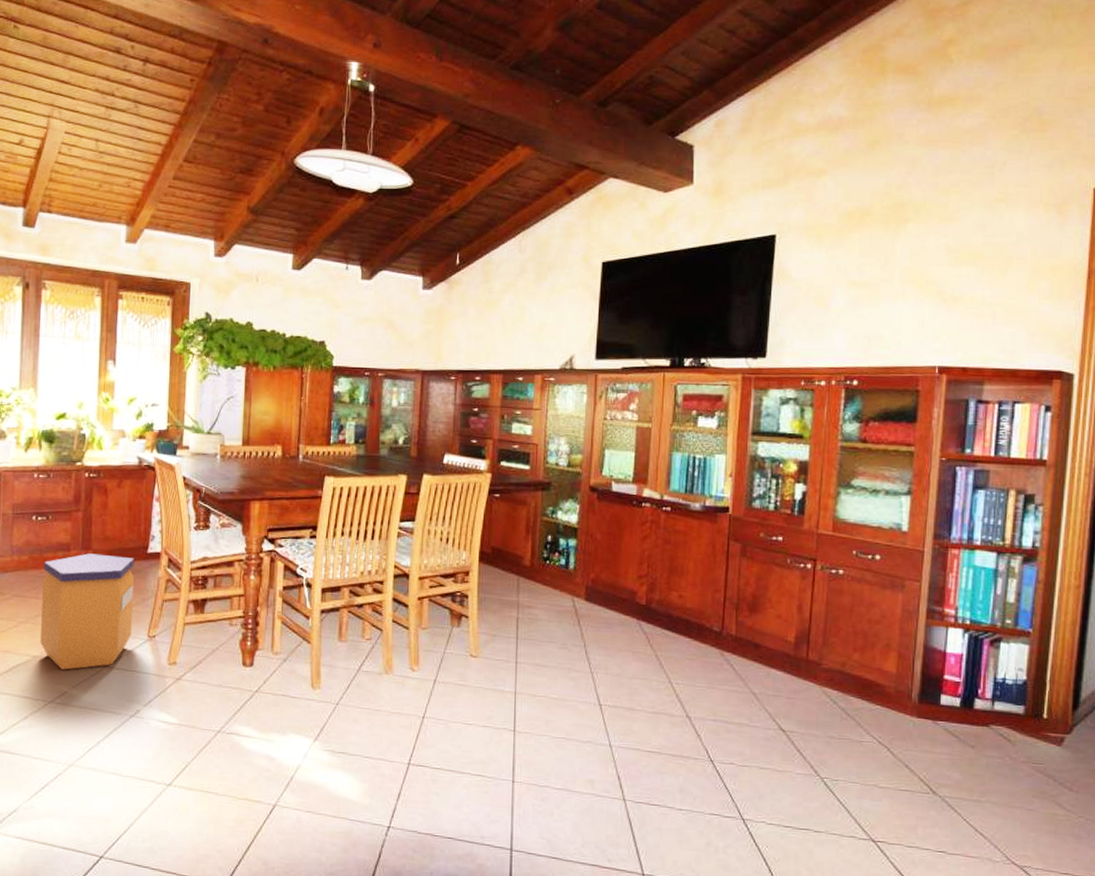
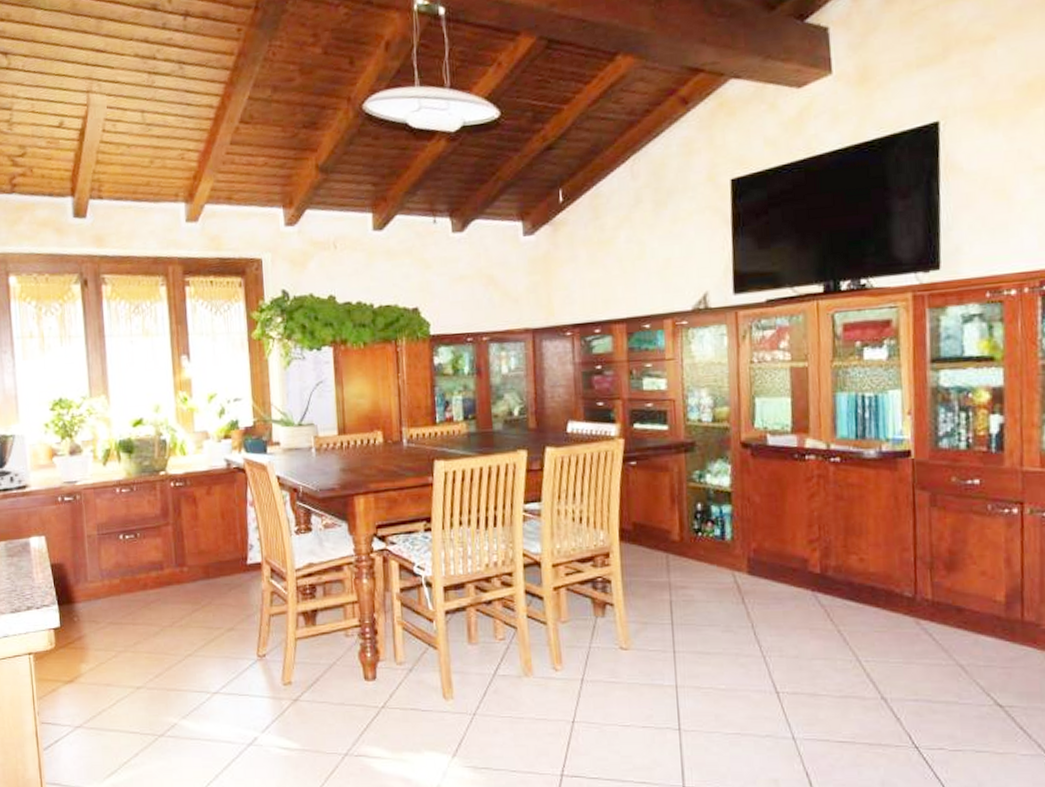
trash can: present [40,553,135,670] -> none [137,570,240,700]

